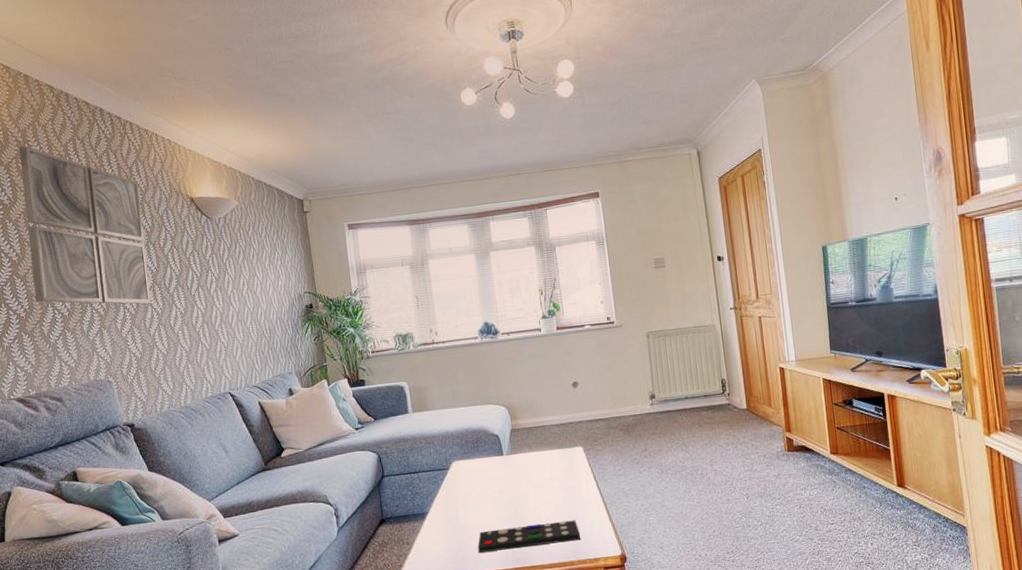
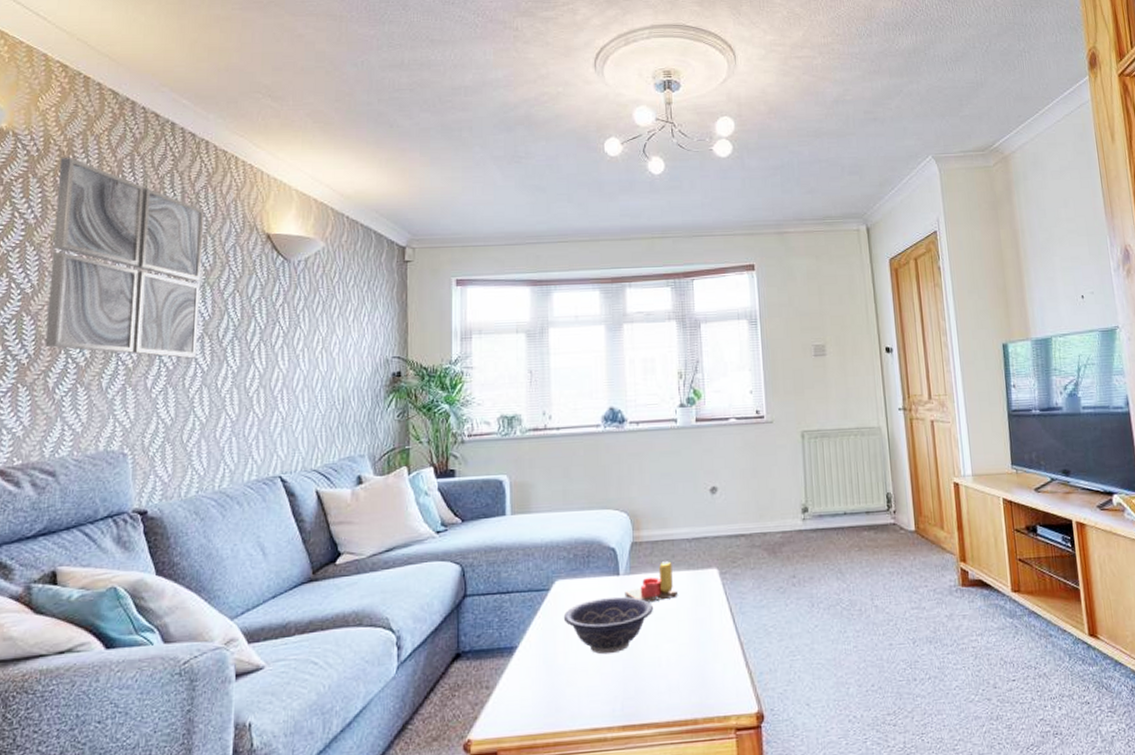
decorative bowl: none [461,471,532,516] -> present [563,596,653,655]
remote control: present [478,520,580,553] -> none [578,663,708,703]
candle: none [508,442,552,476] -> present [624,561,679,603]

